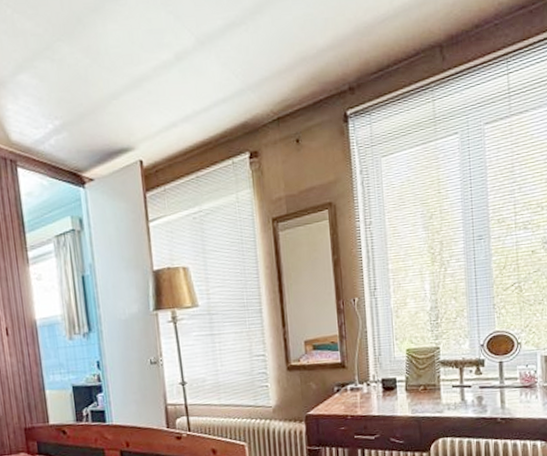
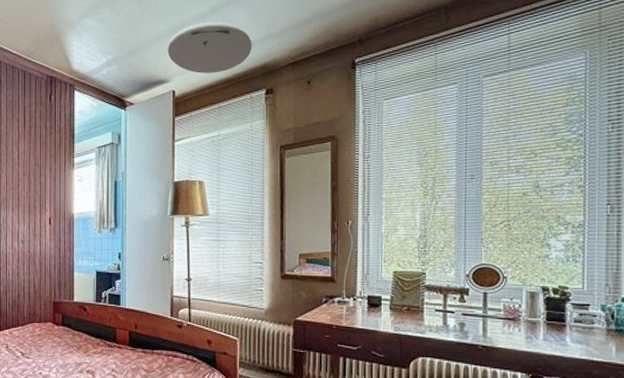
ceiling light: none [127,72,229,137] -> present [167,22,252,73]

